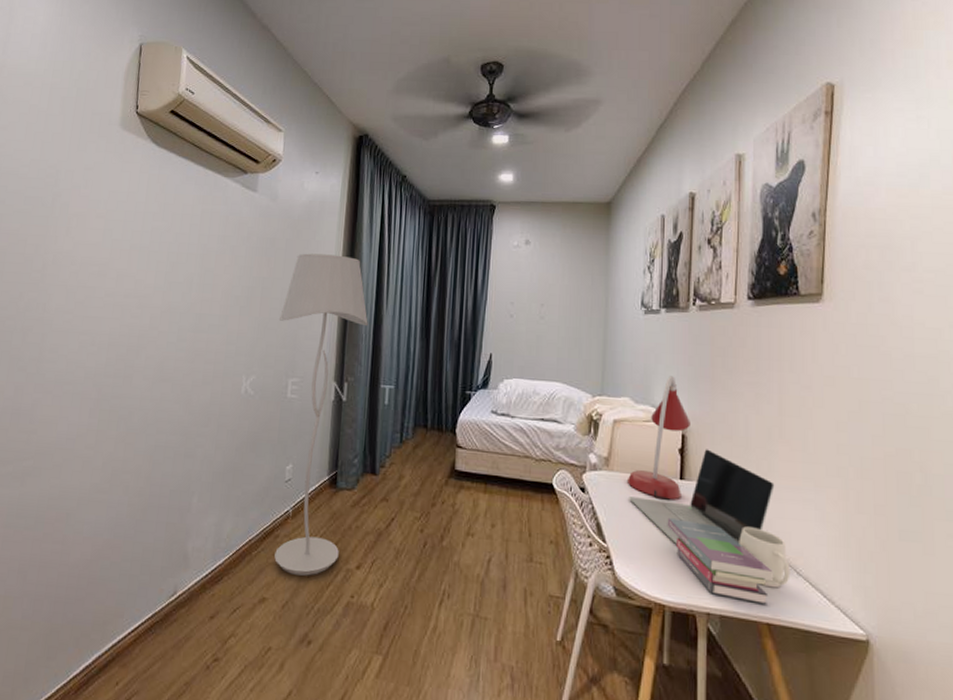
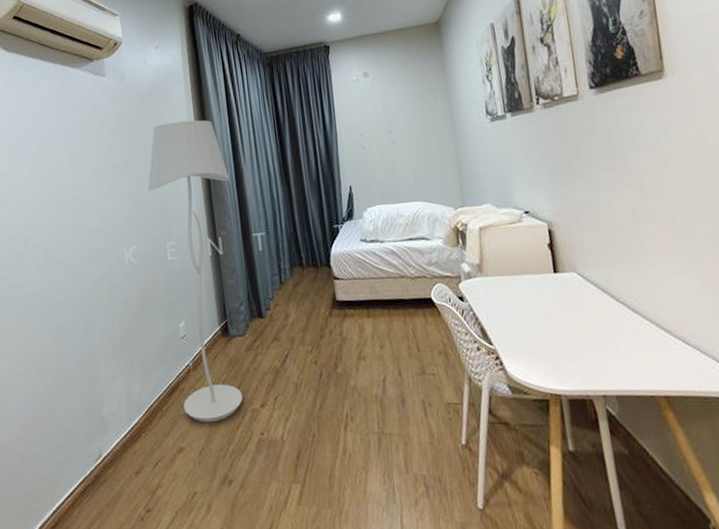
desk lamp: present [626,376,690,500] -> none [502,176,559,295]
laptop: present [629,449,775,544] -> none [507,239,649,335]
books: present [667,517,774,605] -> none [548,310,663,380]
mug: present [739,526,791,588] -> none [622,306,680,362]

